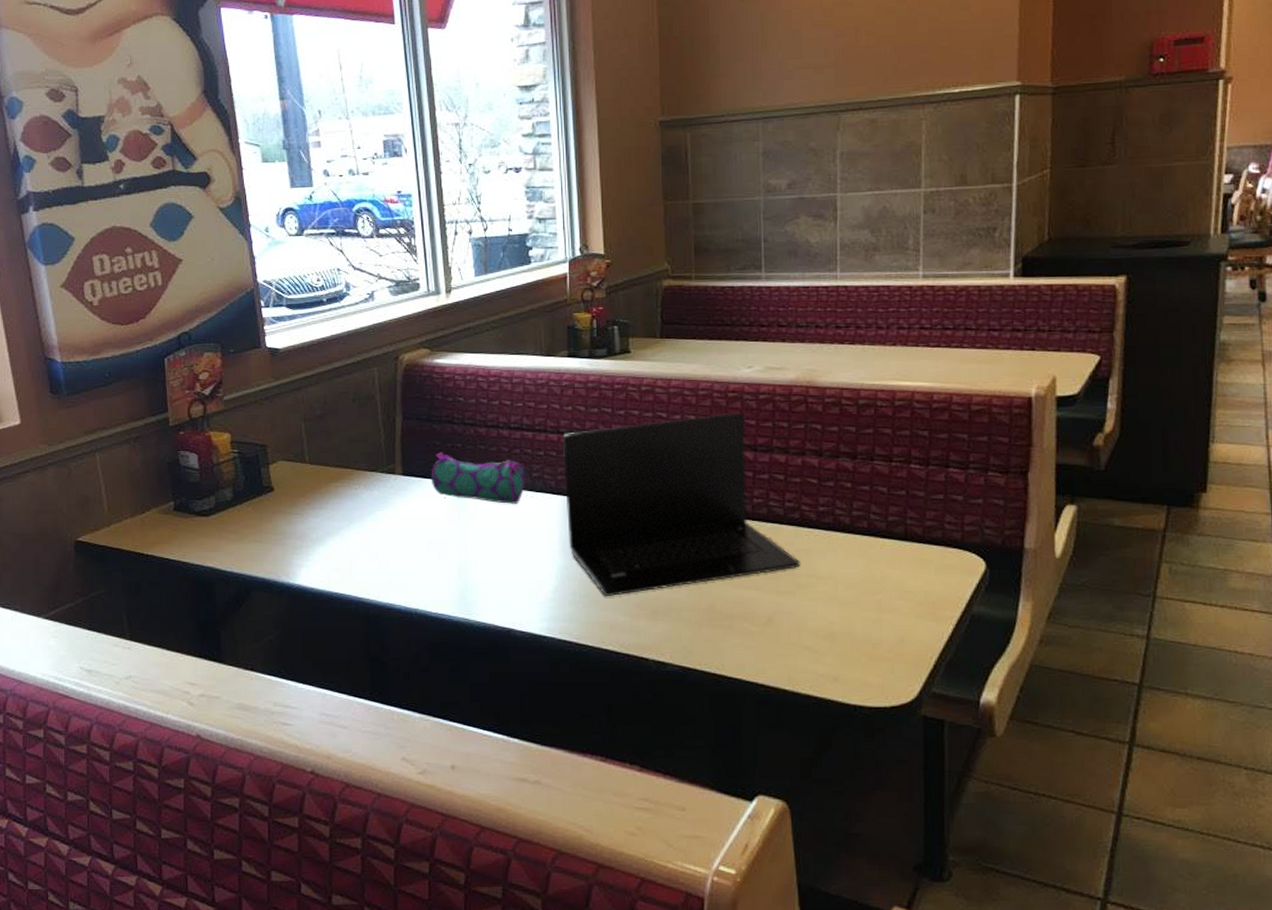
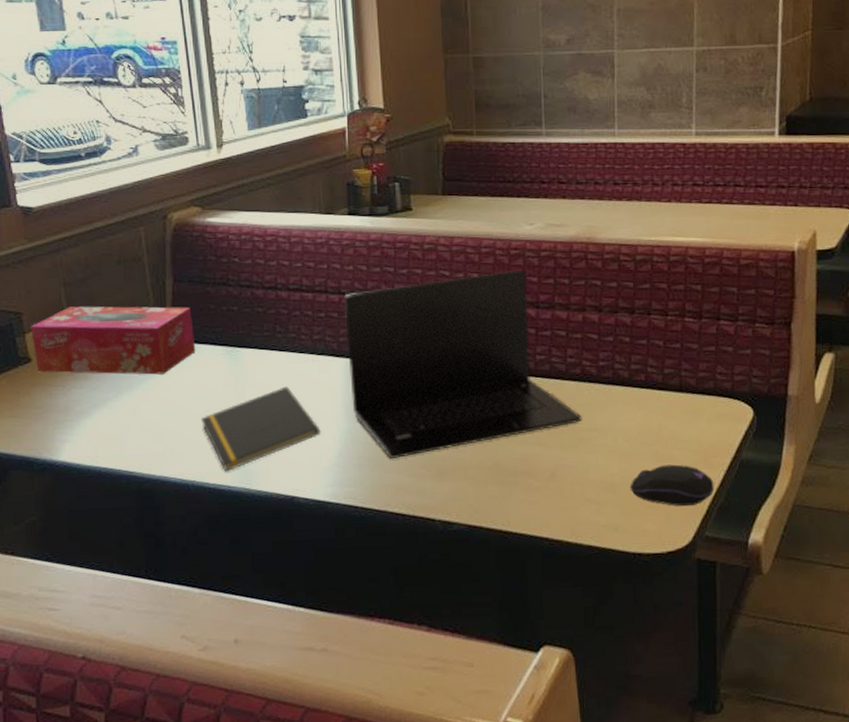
tissue box: none [274,440,422,506] -> present [31,306,196,375]
notepad: none [424,522,538,601] -> present [200,386,321,471]
pencil case: present [431,452,530,504] -> none [205,316,311,368]
computer mouse: none [850,615,942,660] -> present [630,464,714,507]

